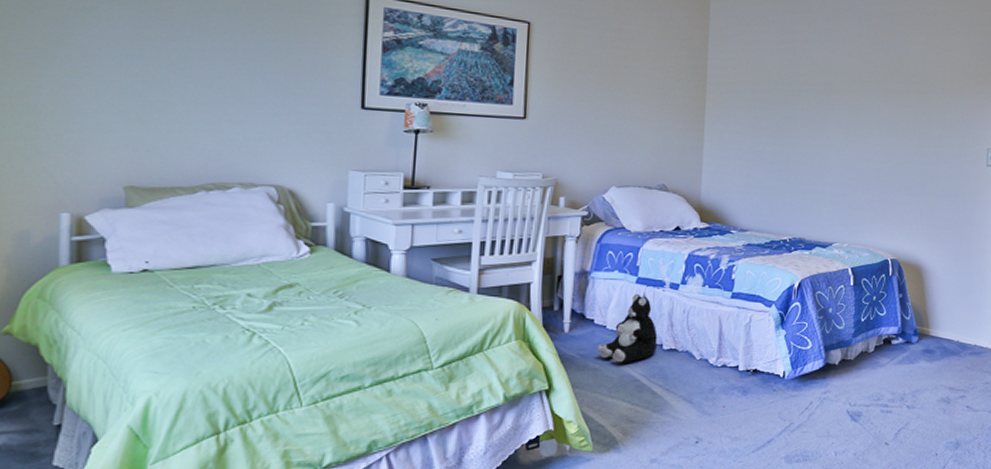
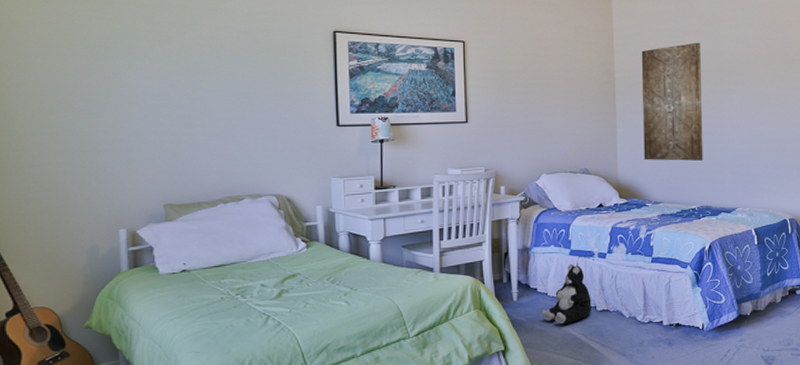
wall art: none [732,51,809,186] -> present [641,42,703,161]

